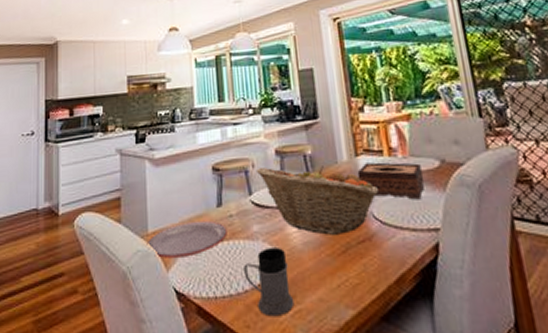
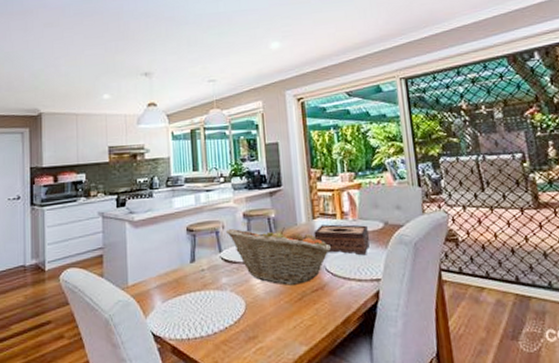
plate: present [146,220,227,258] -> none [127,274,199,307]
mug: present [244,248,295,317] -> none [213,296,257,354]

